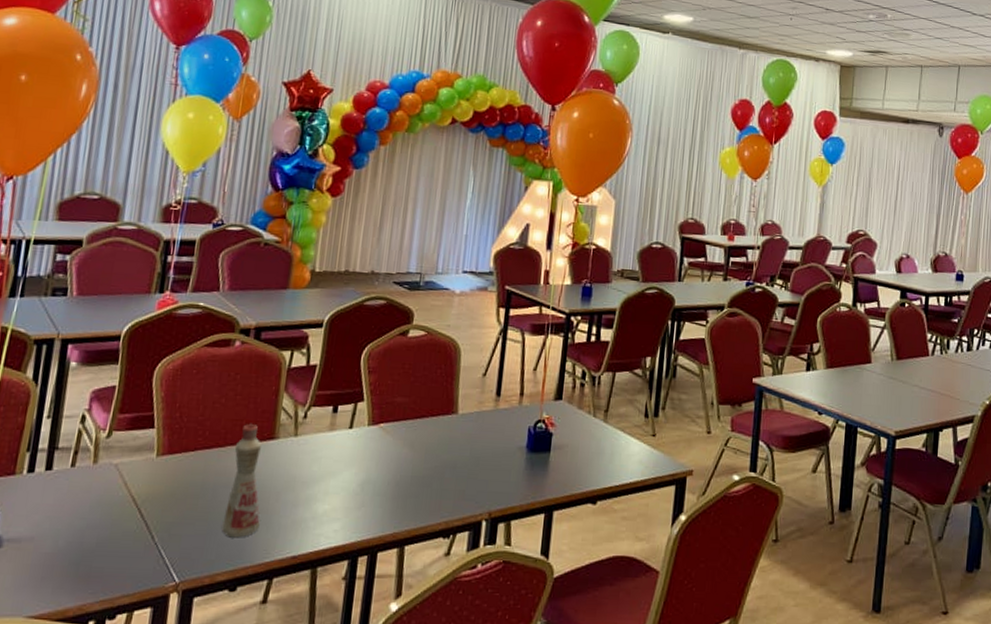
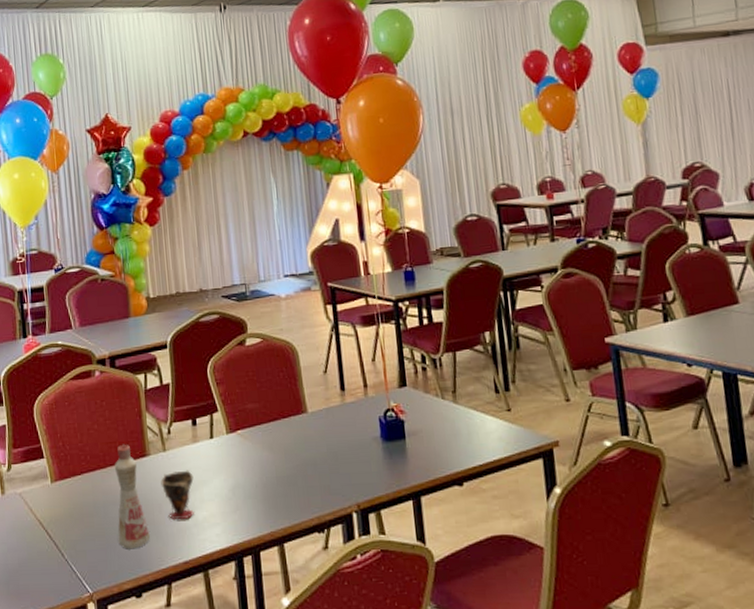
cup: none [284,458,322,512] -> present [161,470,194,521]

